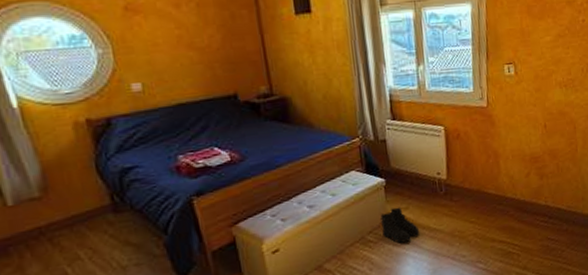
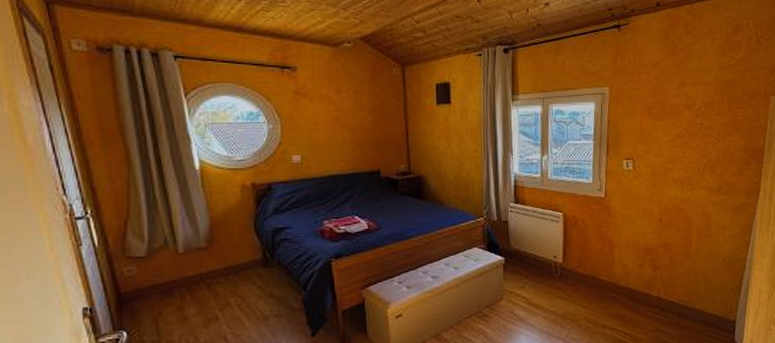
boots: present [380,207,420,243] -> none [498,285,534,320]

